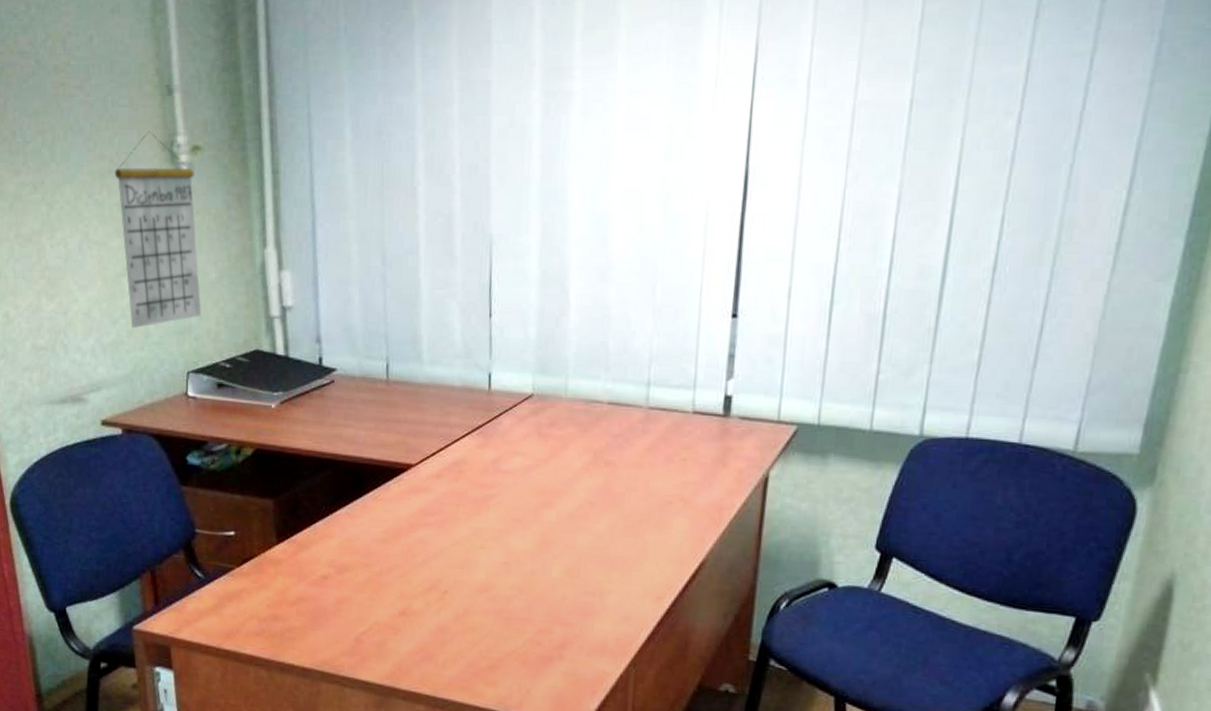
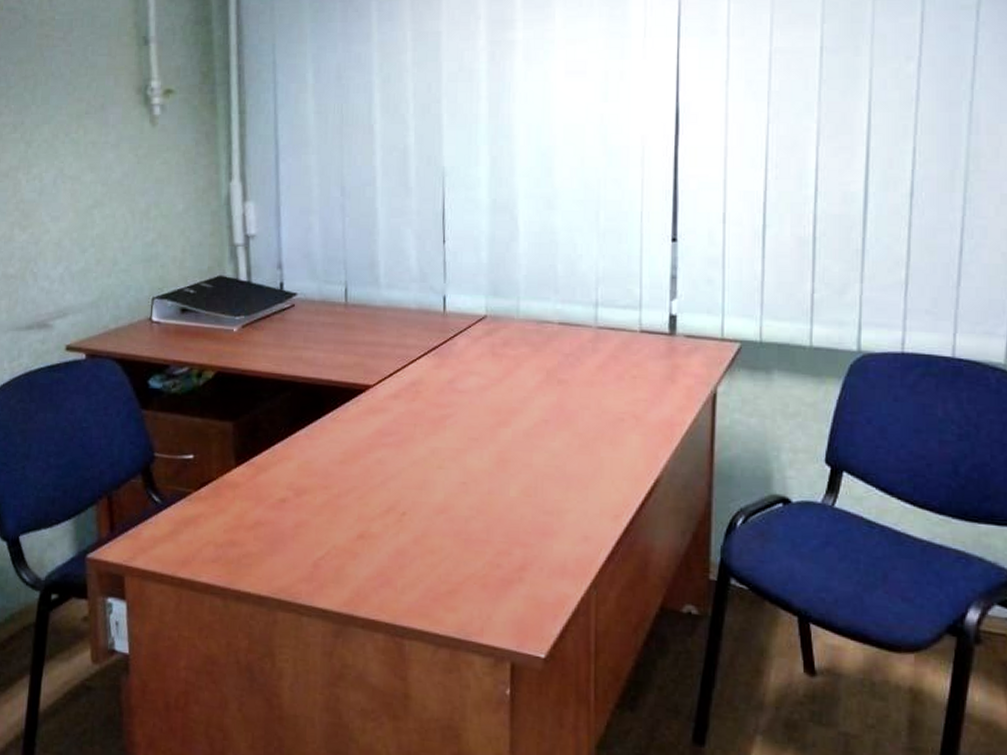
calendar: present [114,131,202,329] -> none [91,77,169,257]

